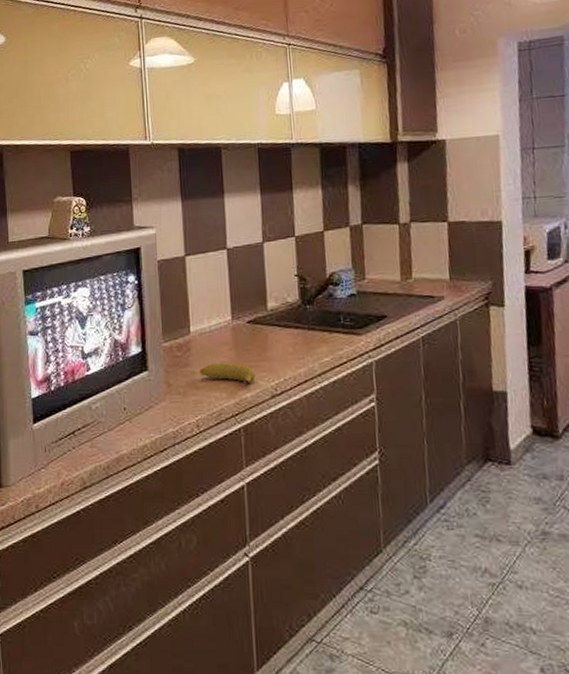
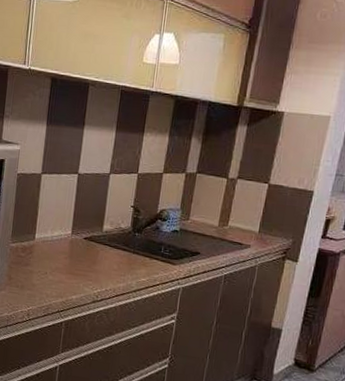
banana: present [200,363,256,386] -> none [37,267,83,290]

